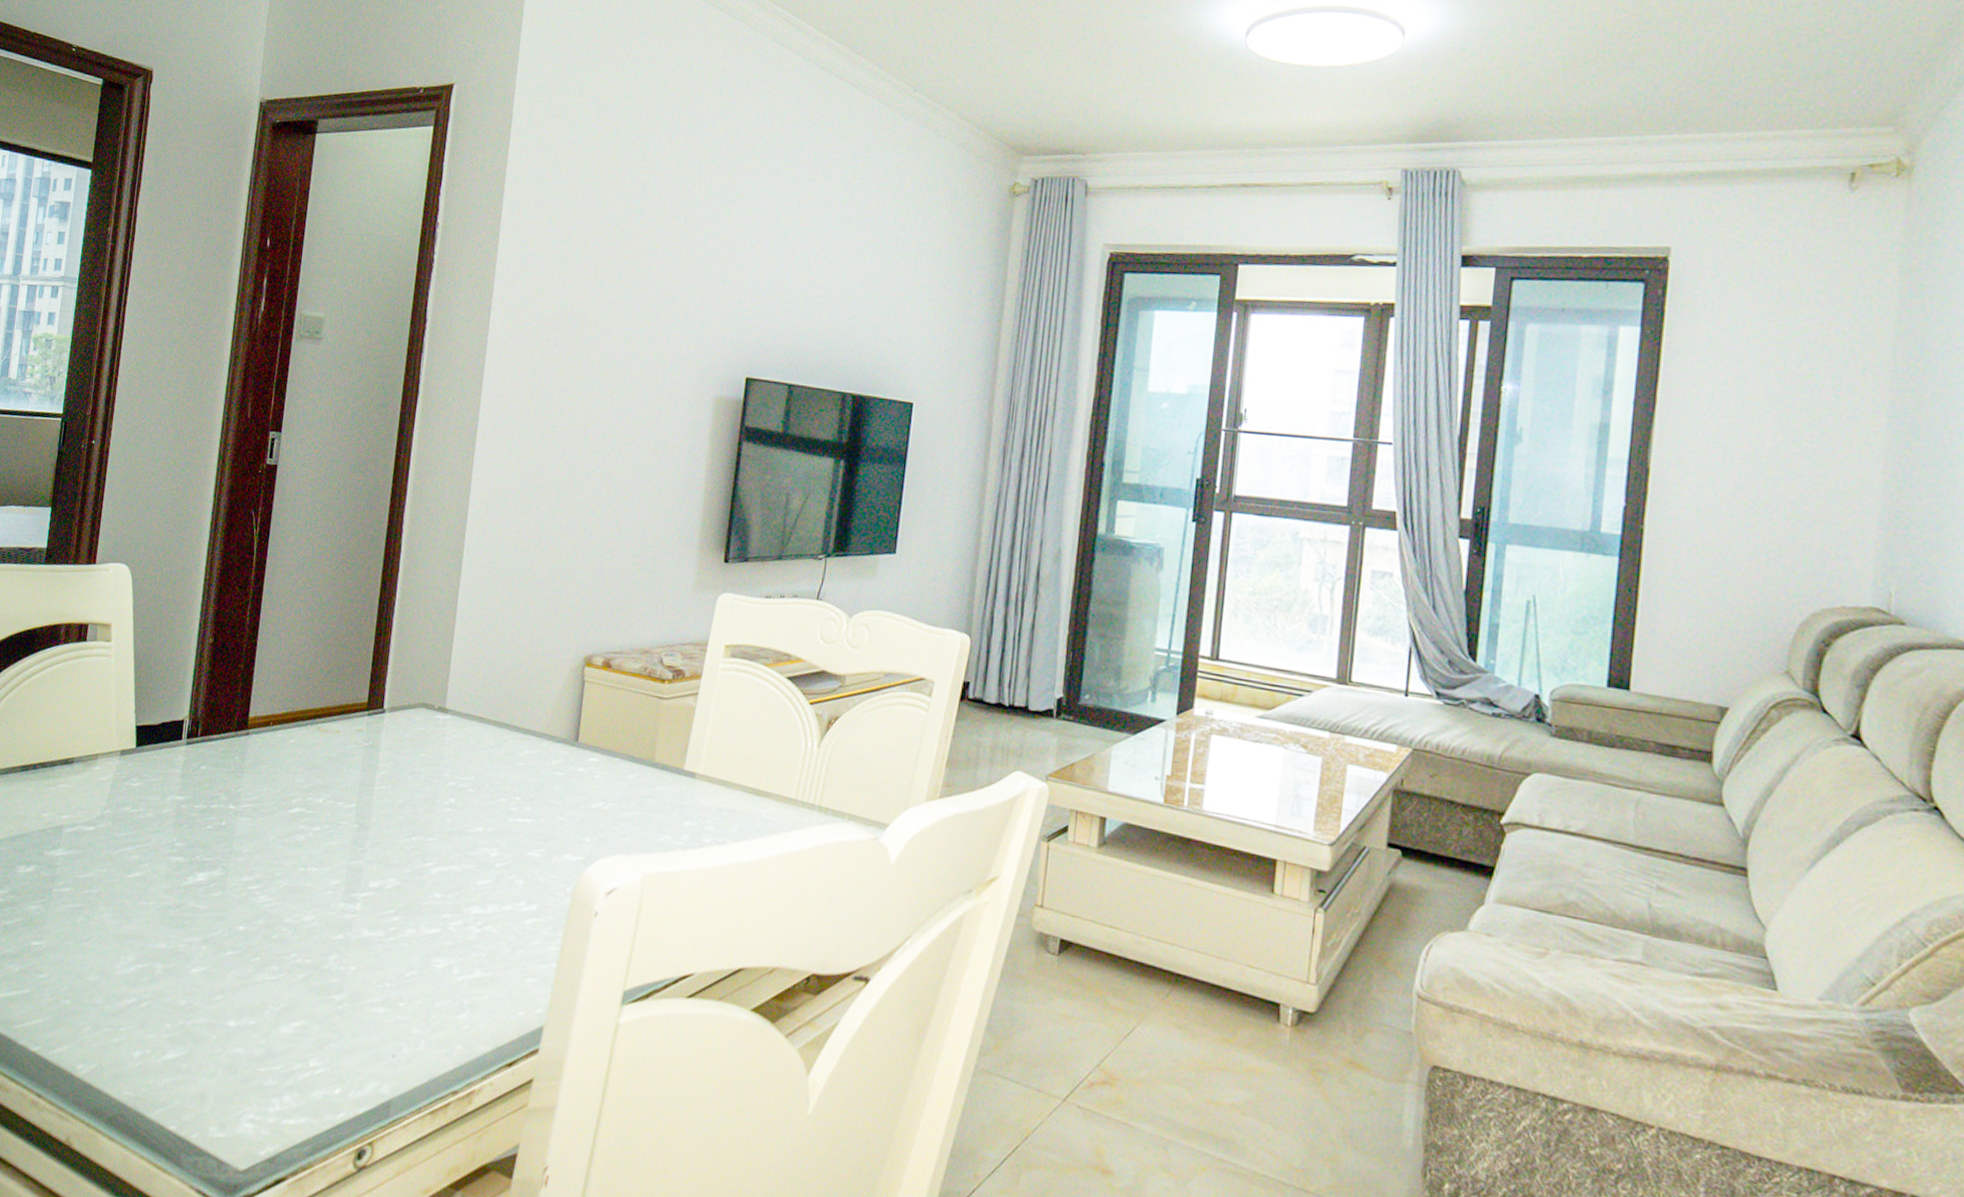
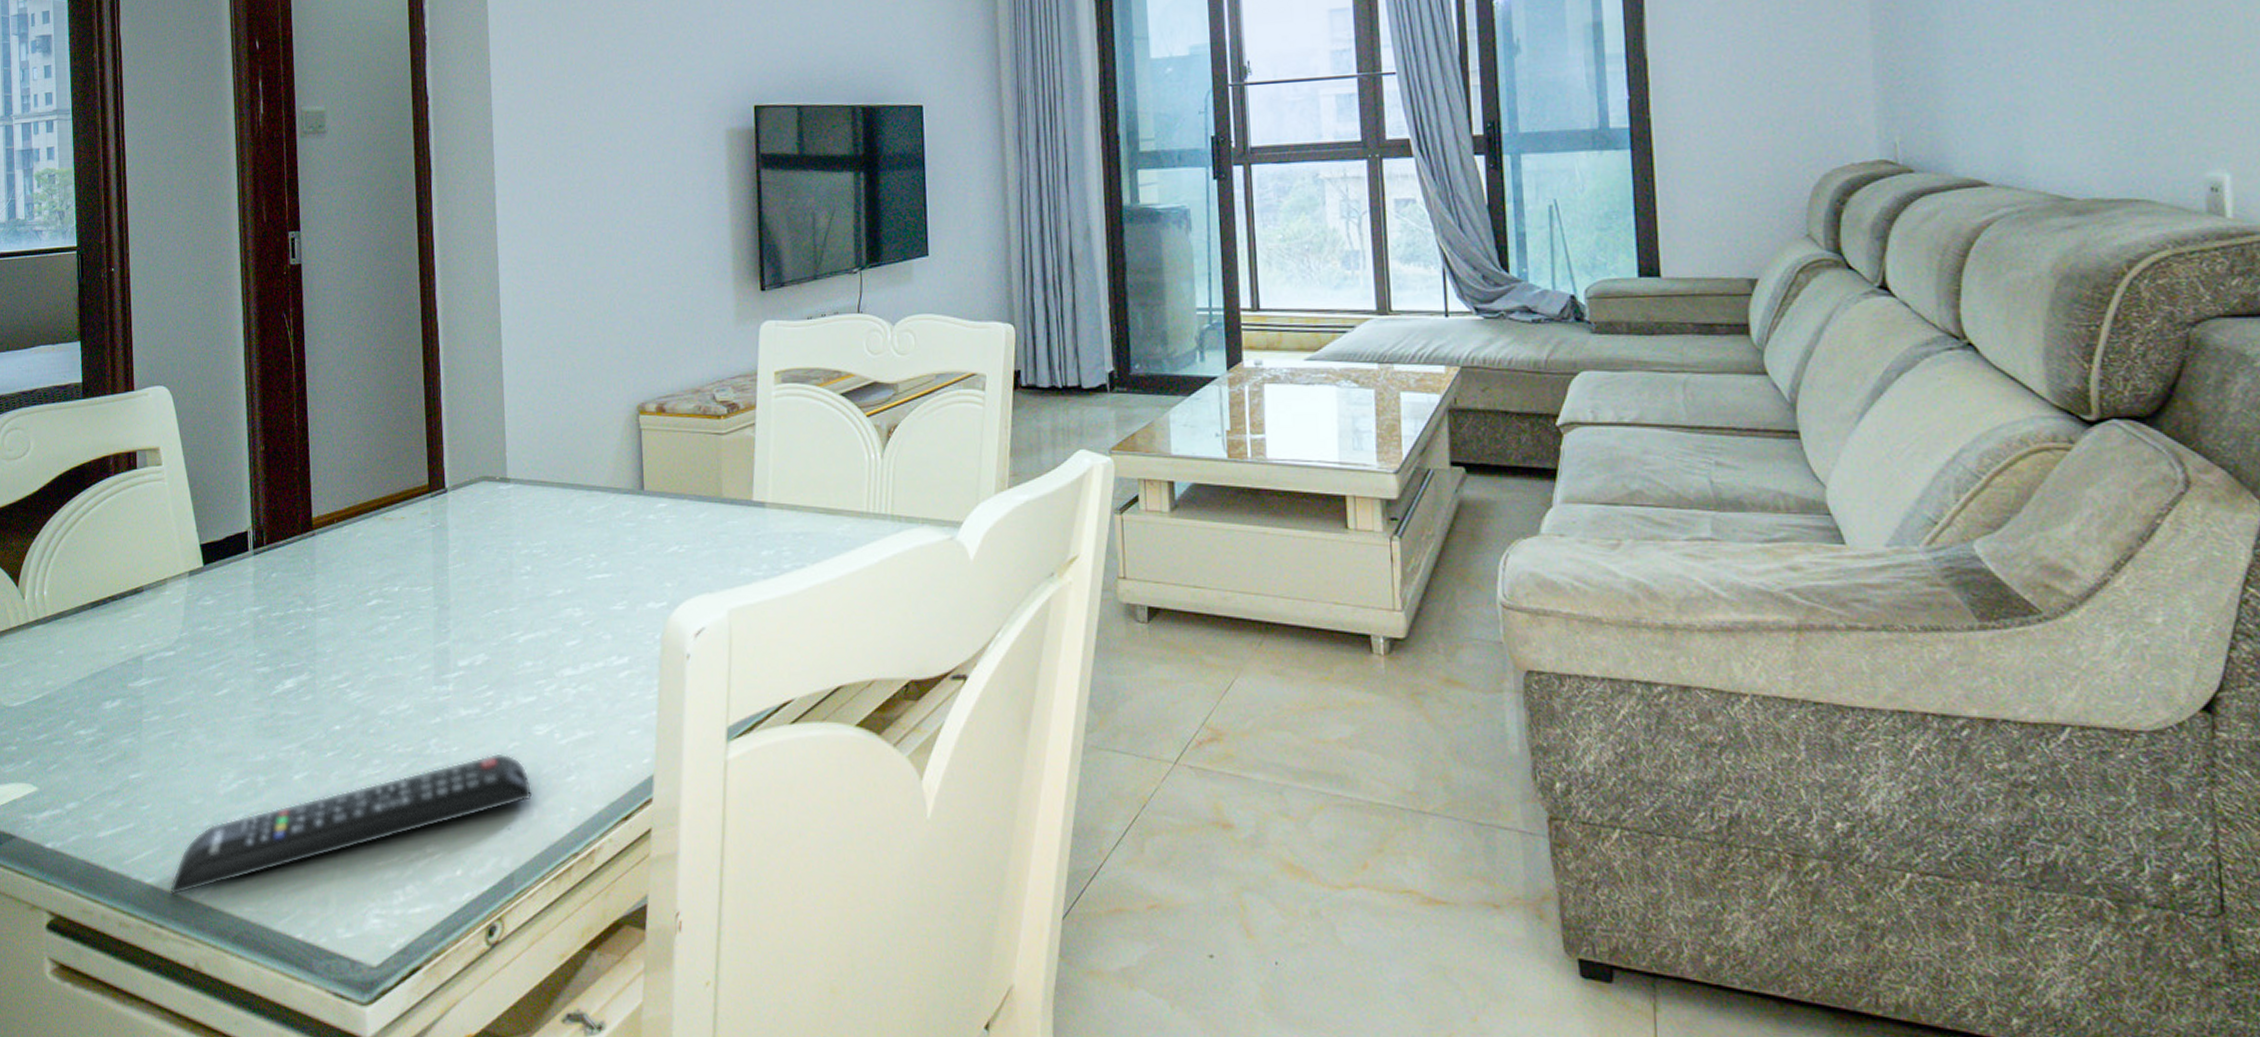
remote control: none [53,979,423,1068] -> present [169,753,533,895]

